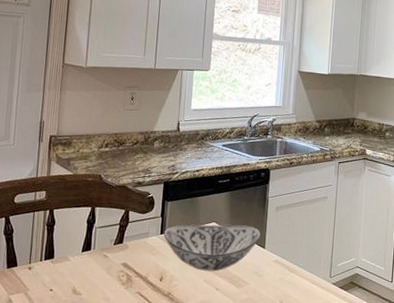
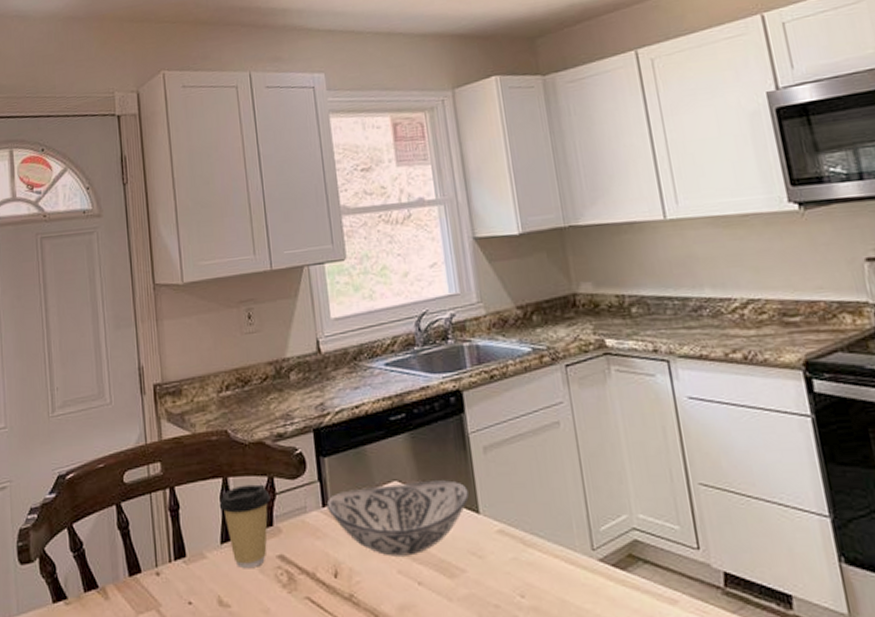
coffee cup: none [85,213,125,271] -> present [219,484,271,569]

